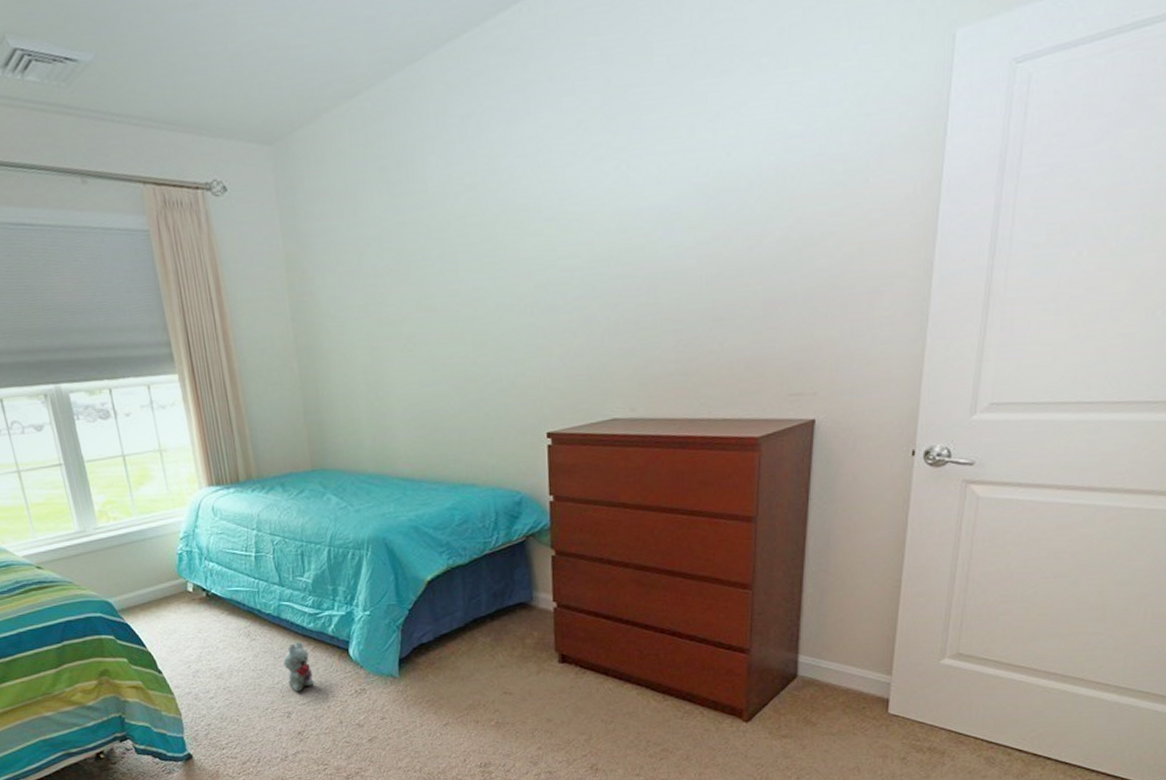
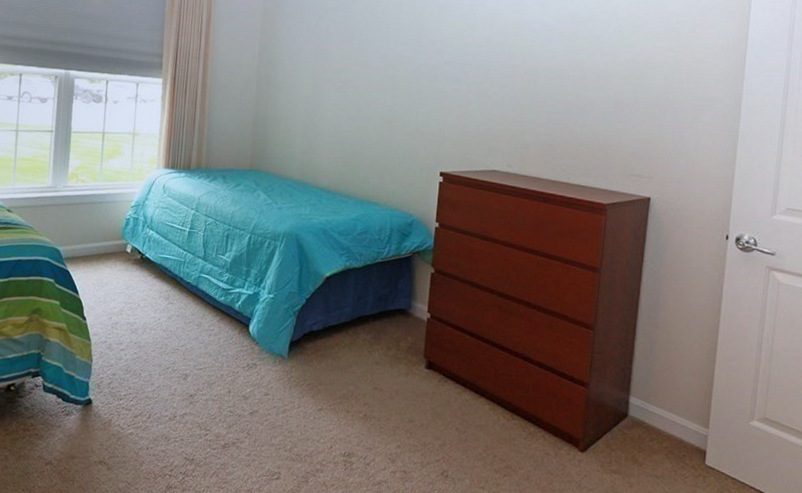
plush toy: present [283,640,314,693] -> none [191,310,215,358]

